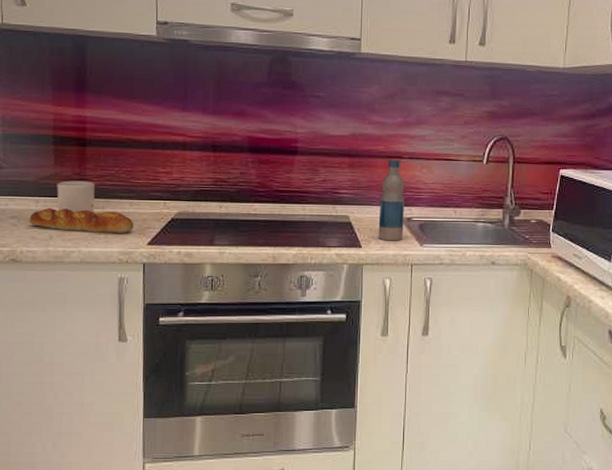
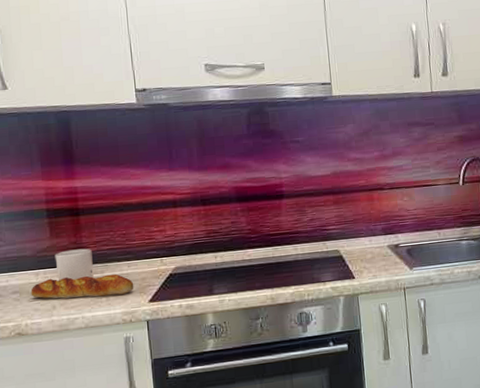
bottle: present [378,158,405,241] -> none [367,190,393,269]

